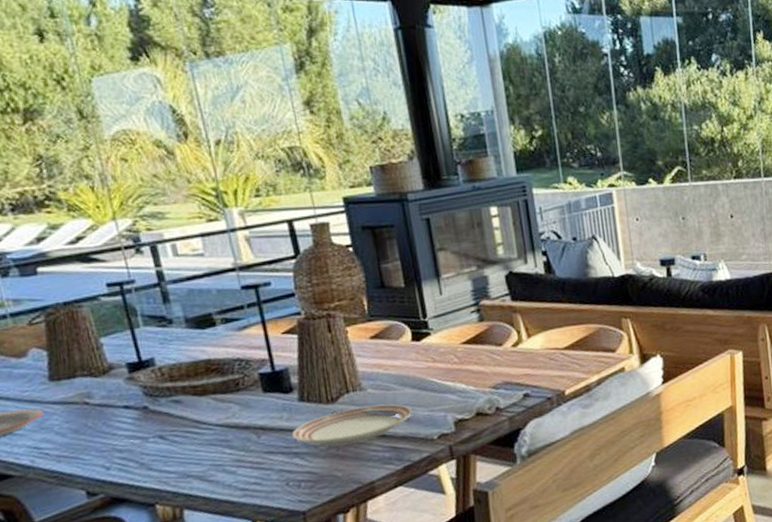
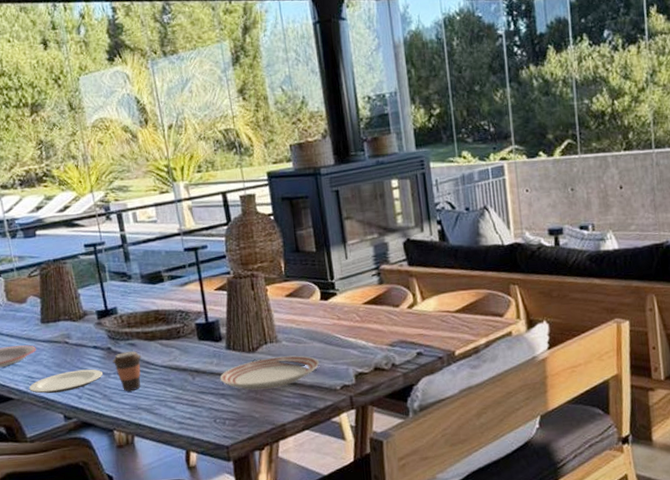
plate: none [35,433,138,467] -> present [29,369,103,394]
coffee cup: none [151,409,190,458] -> present [112,351,141,392]

